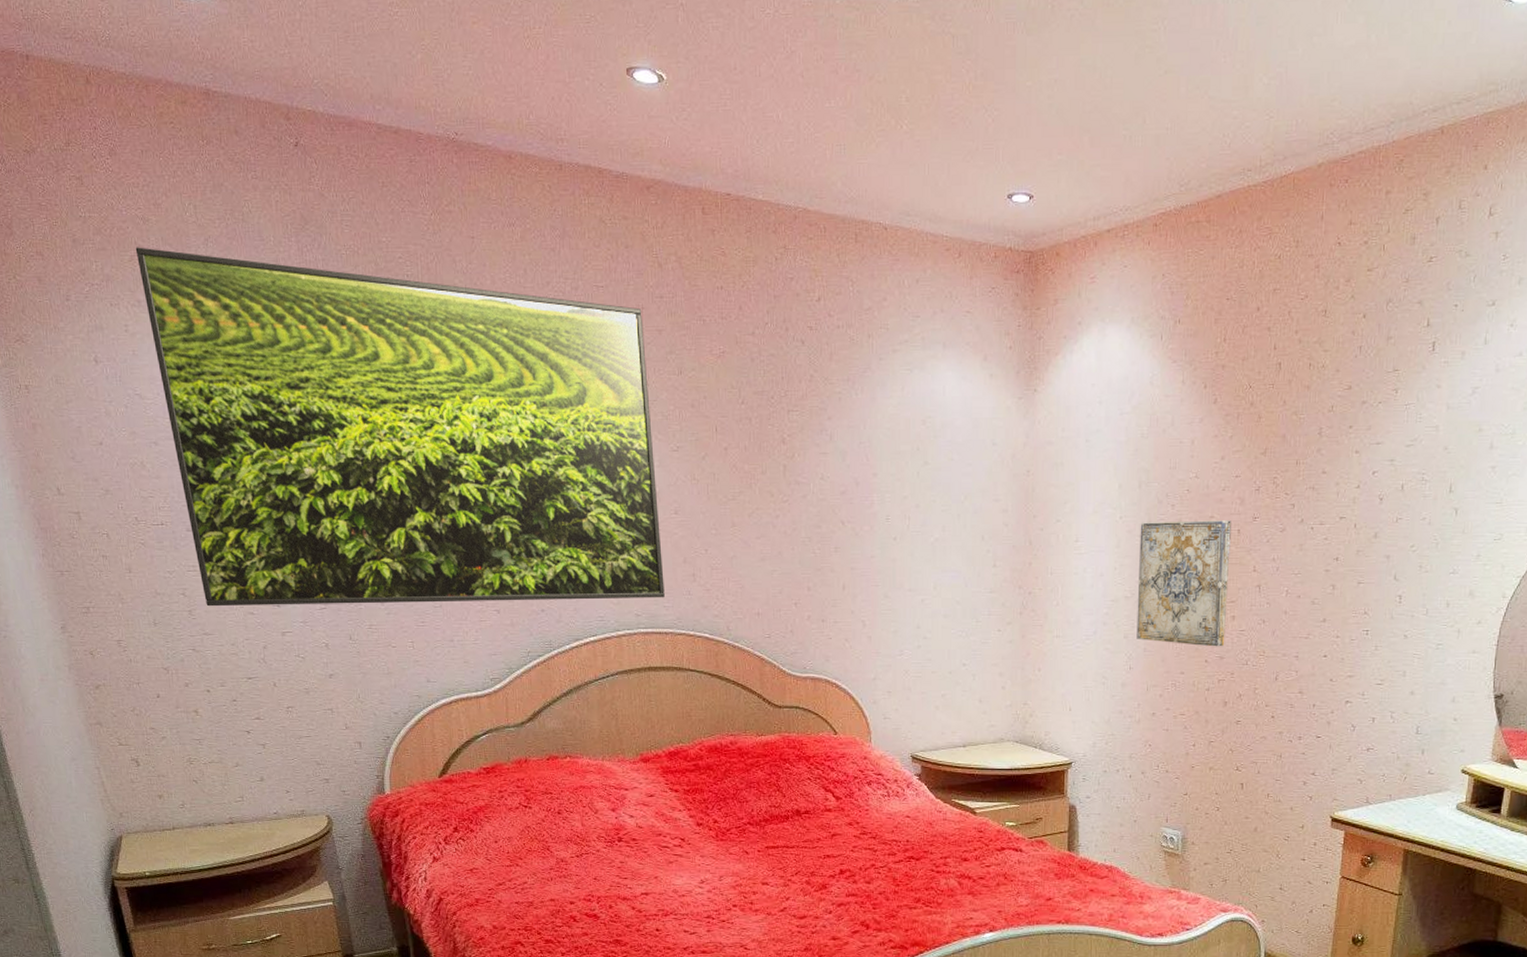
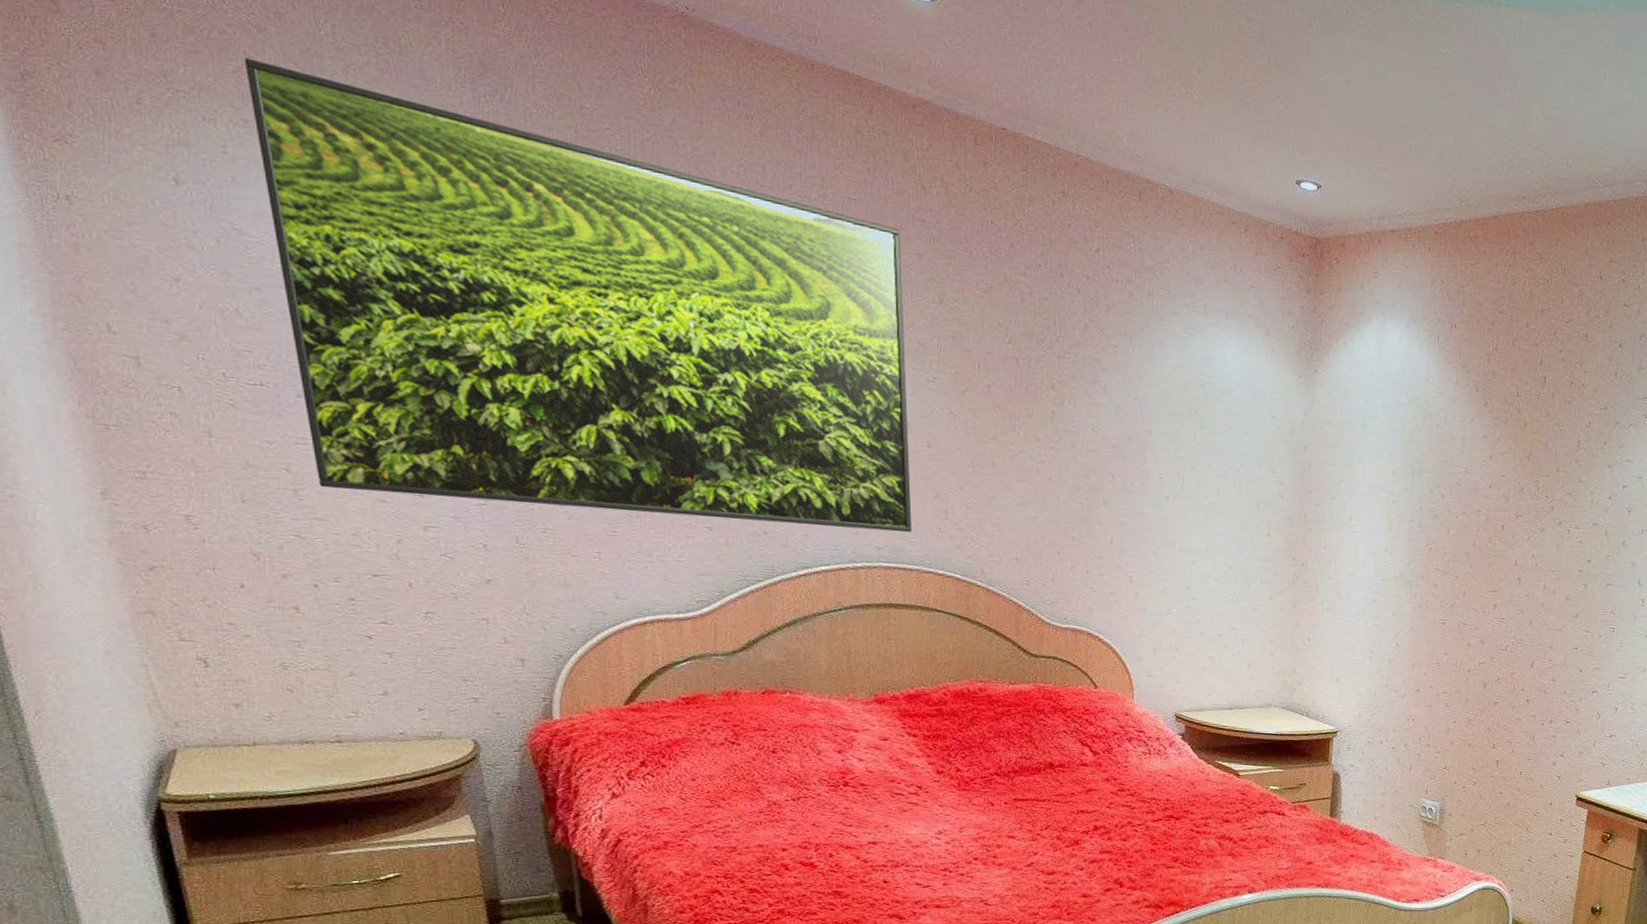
wall art: present [1136,520,1231,647] -> none [1404,508,1496,632]

